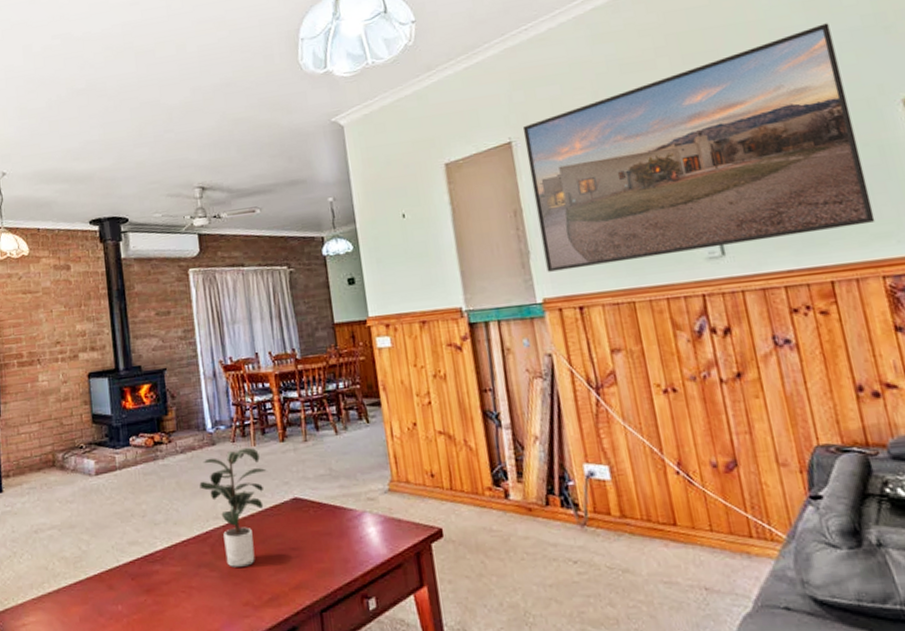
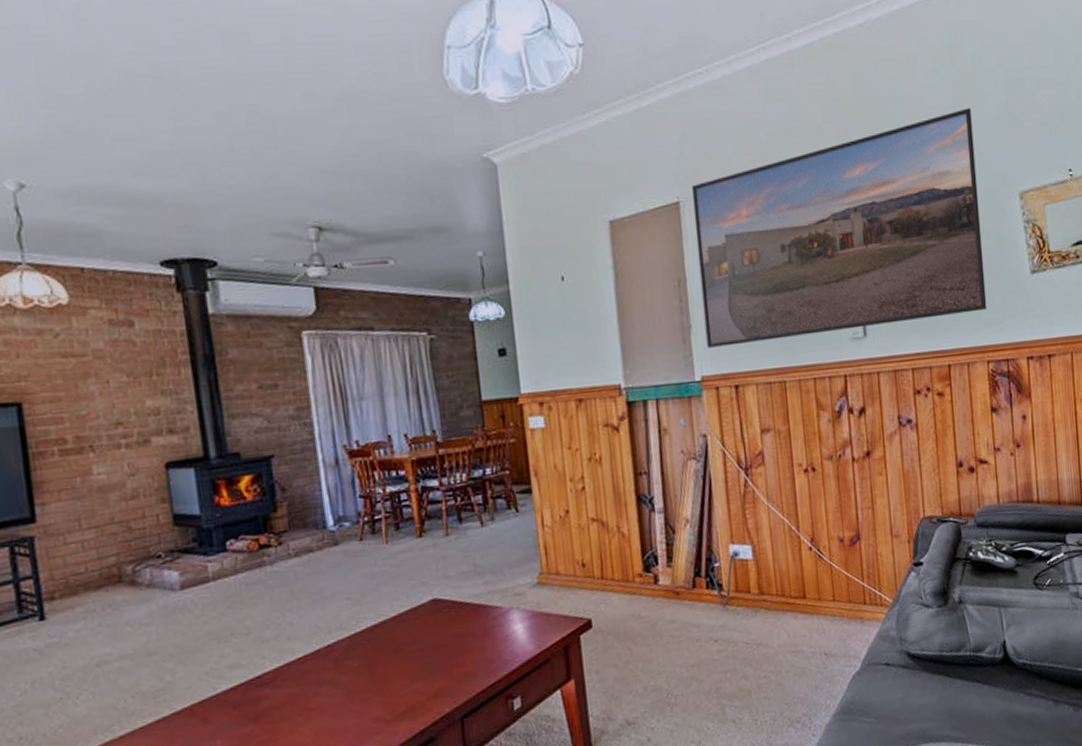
potted plant: present [199,447,267,567] -> none [319,545,402,682]

